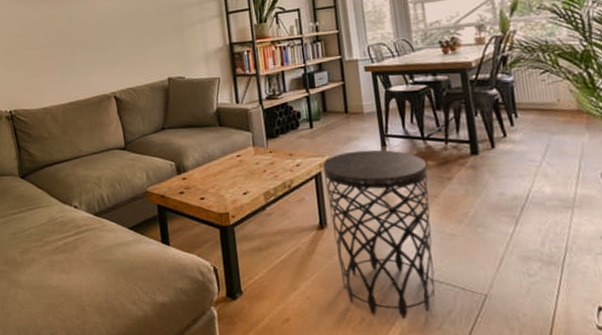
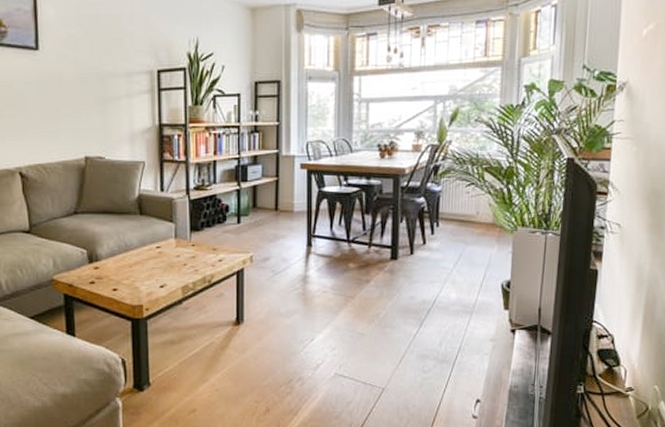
side table: present [322,149,435,319] -> none [246,249,348,409]

